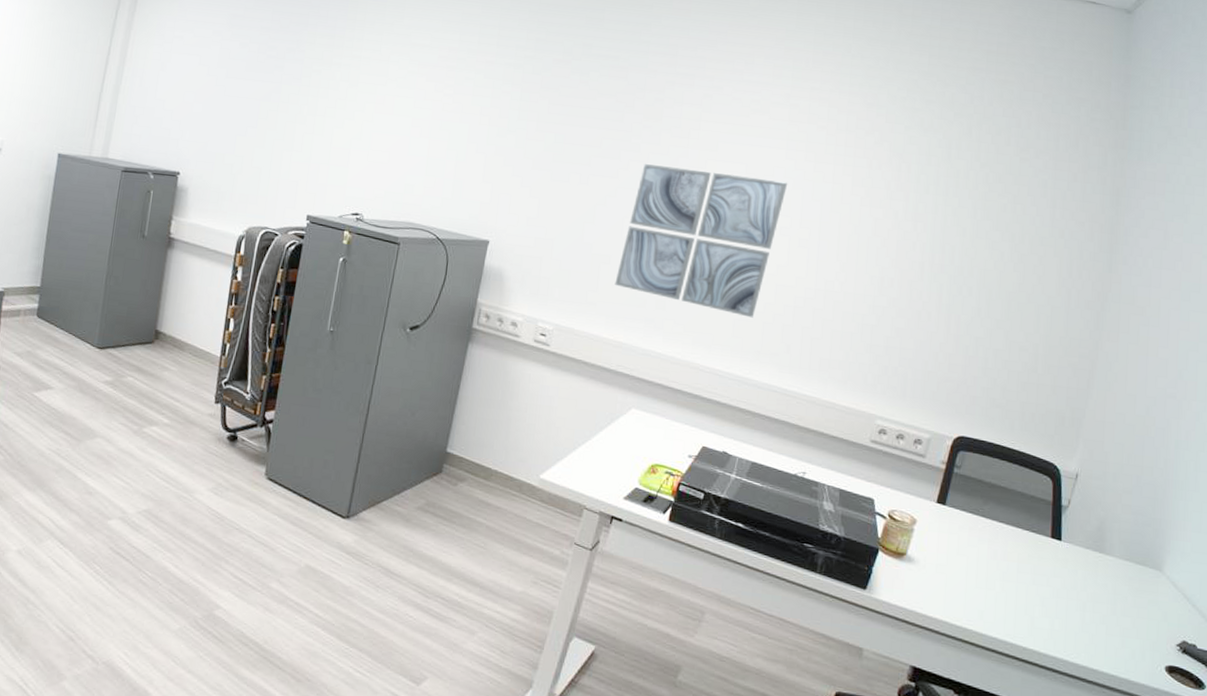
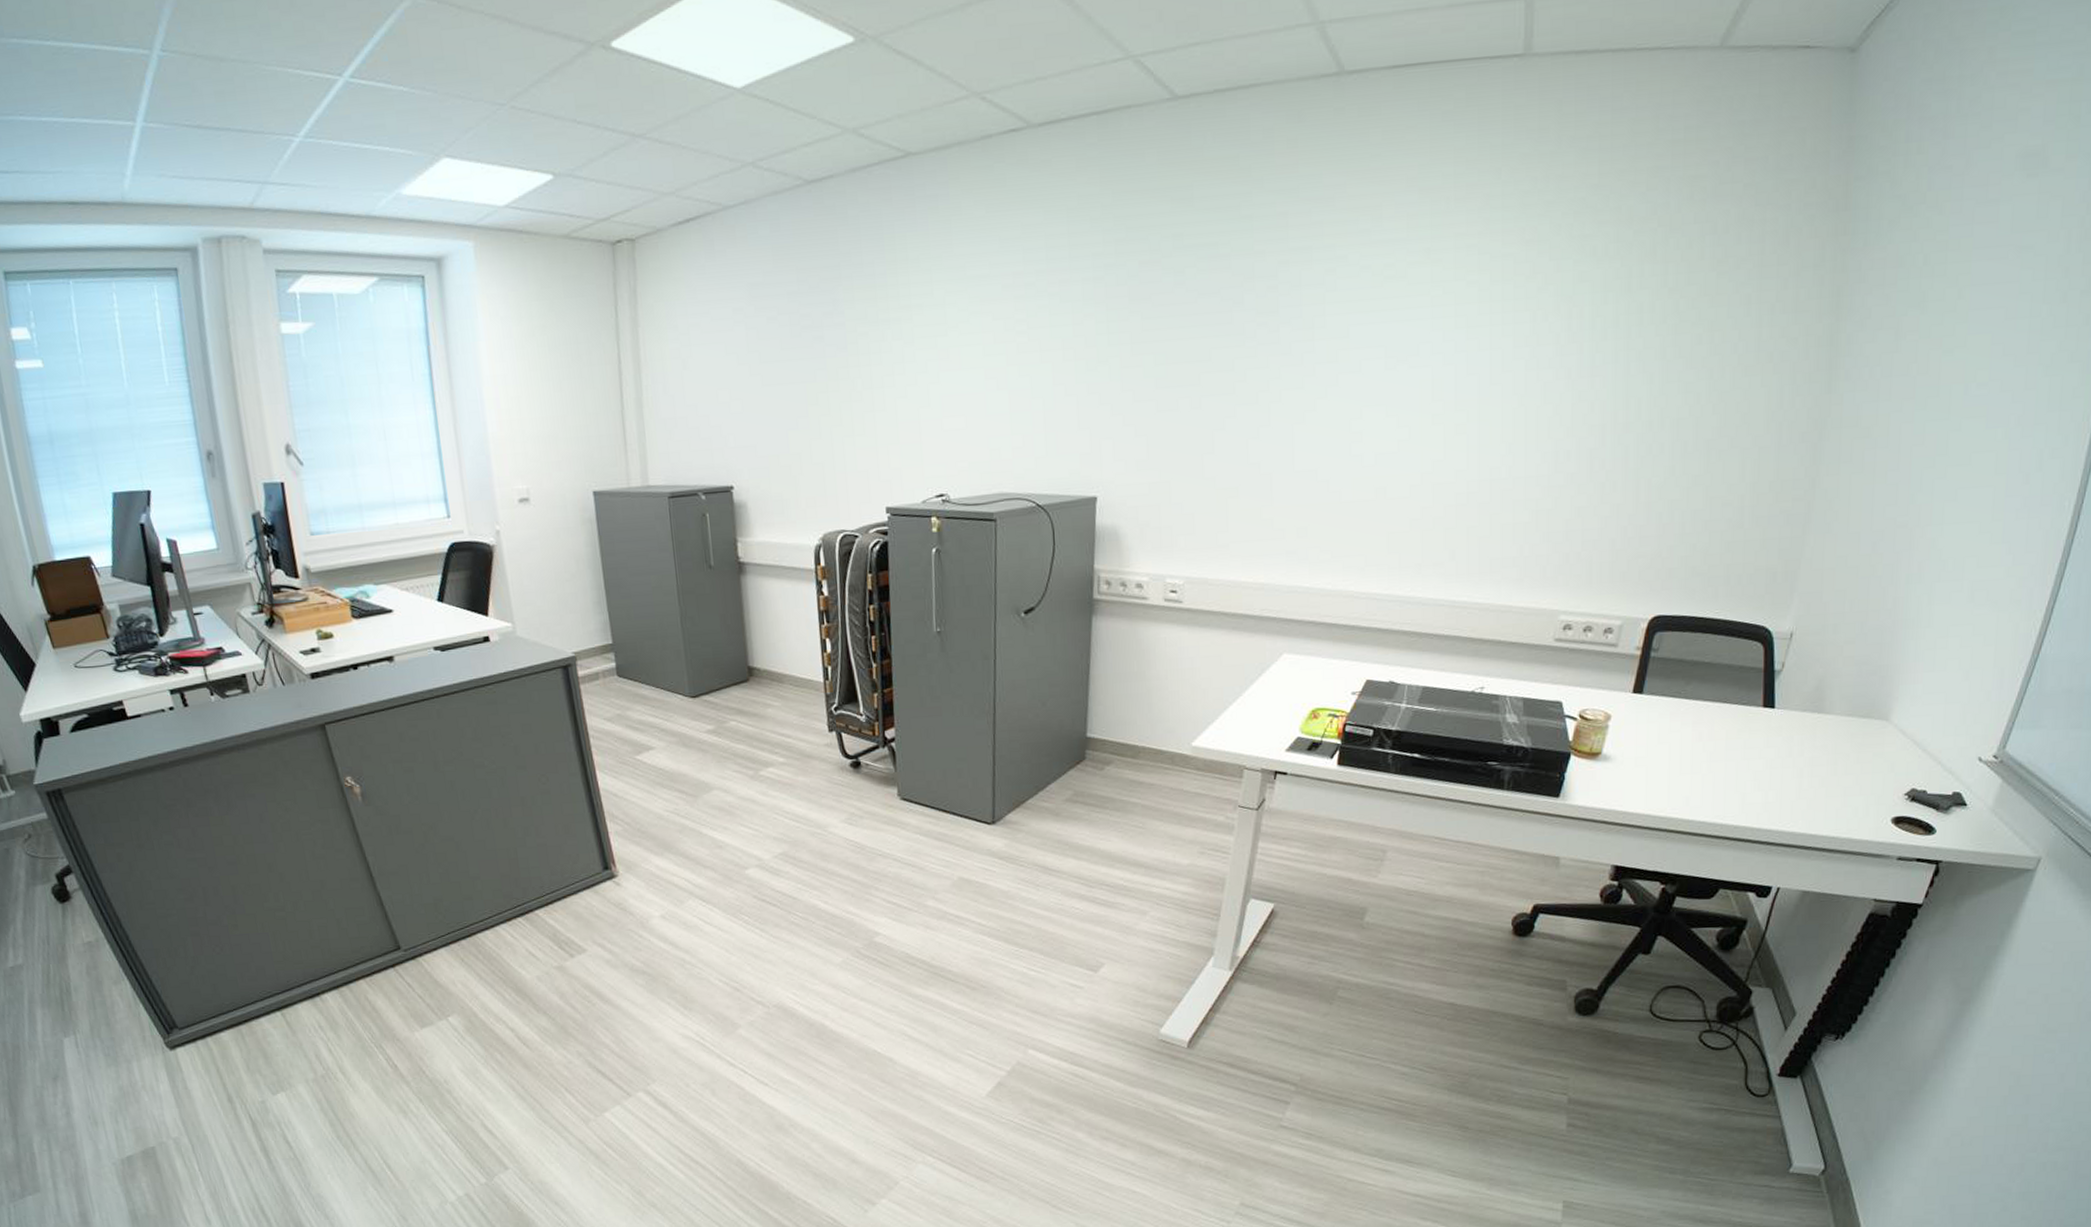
wall art: present [614,164,788,318] -> none [1246,359,1437,528]

